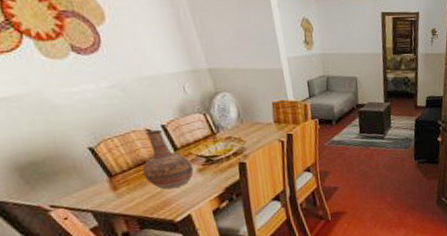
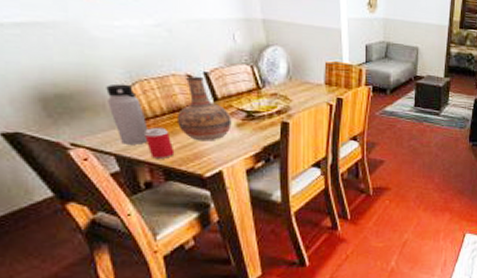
water bottle: none [74,145,120,201] -> present [106,83,148,145]
beverage can: none [115,180,146,210] -> present [145,127,175,159]

